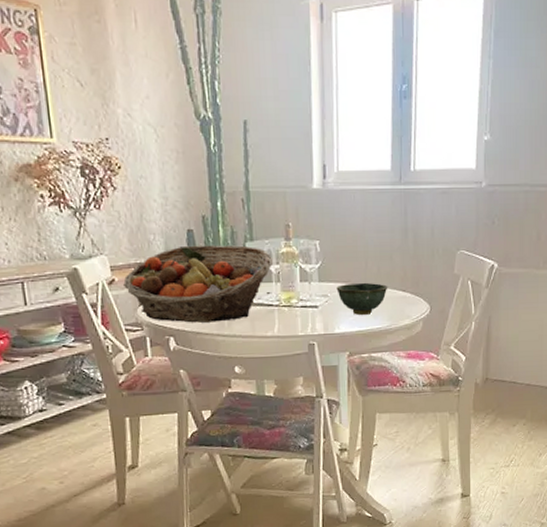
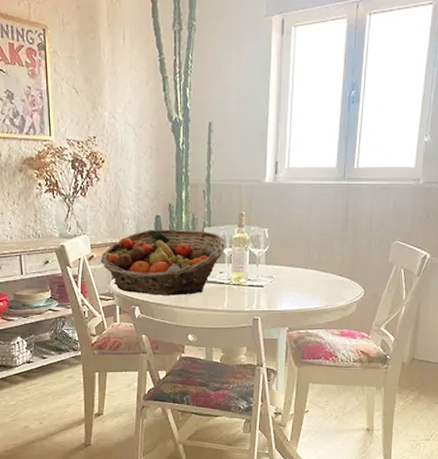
bowl: present [336,282,388,315] -> none [281,266,327,295]

